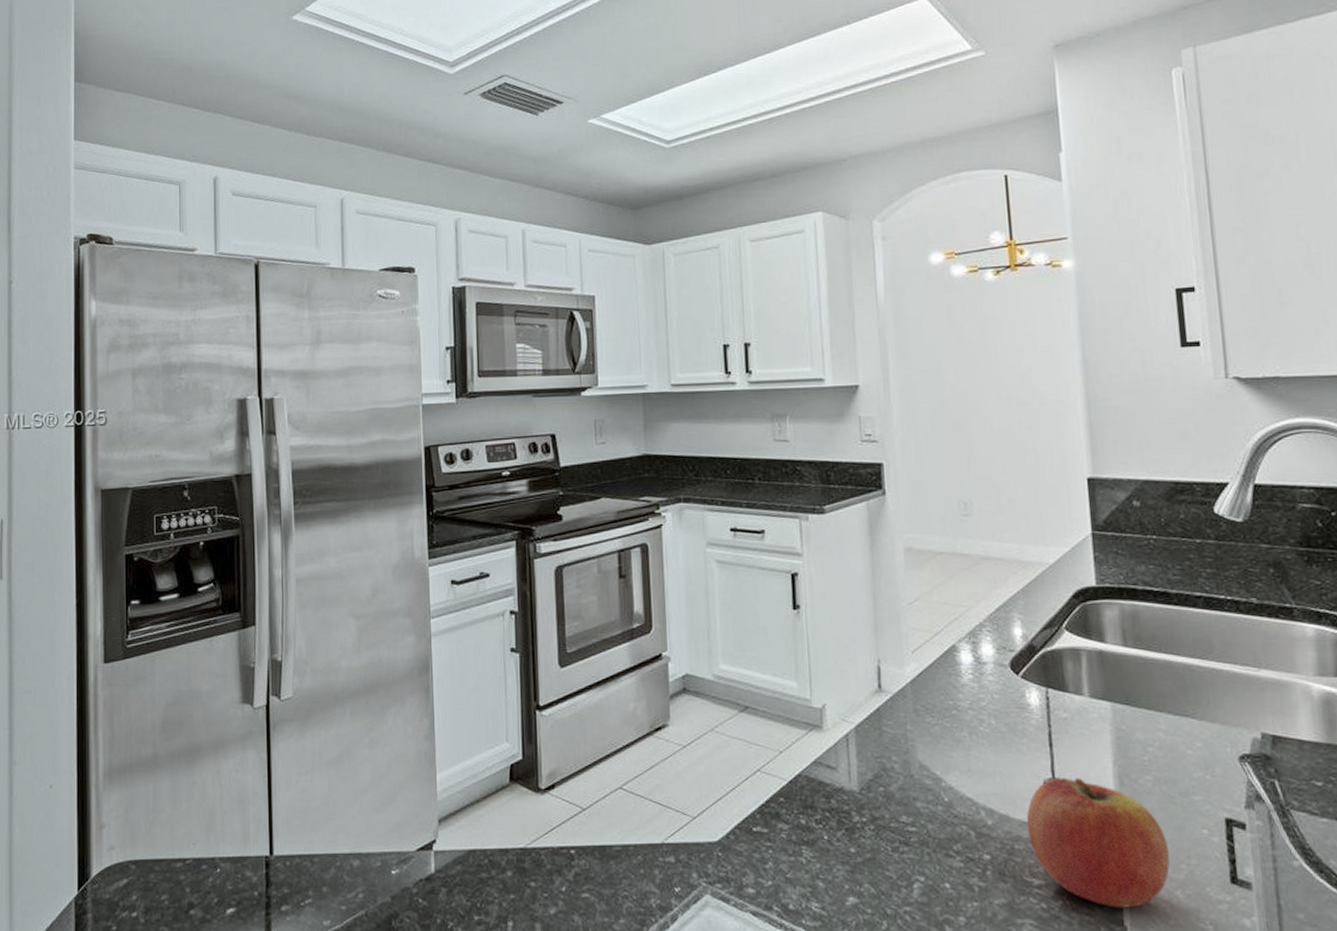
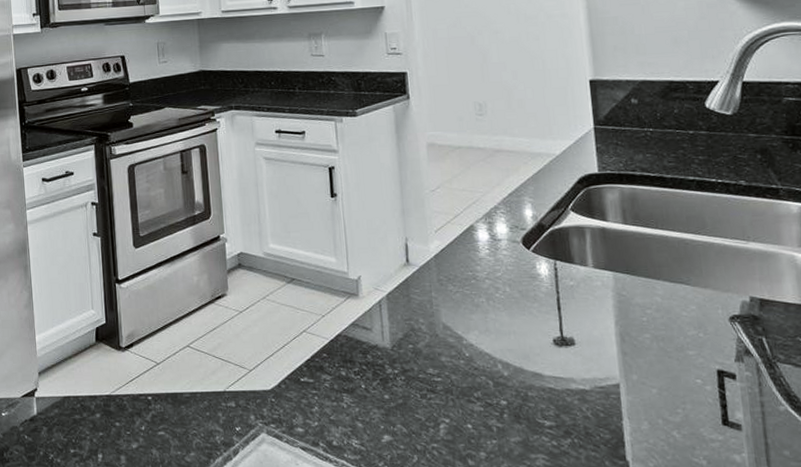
fruit: present [1026,777,1170,908] -> none [538,336,667,445]

